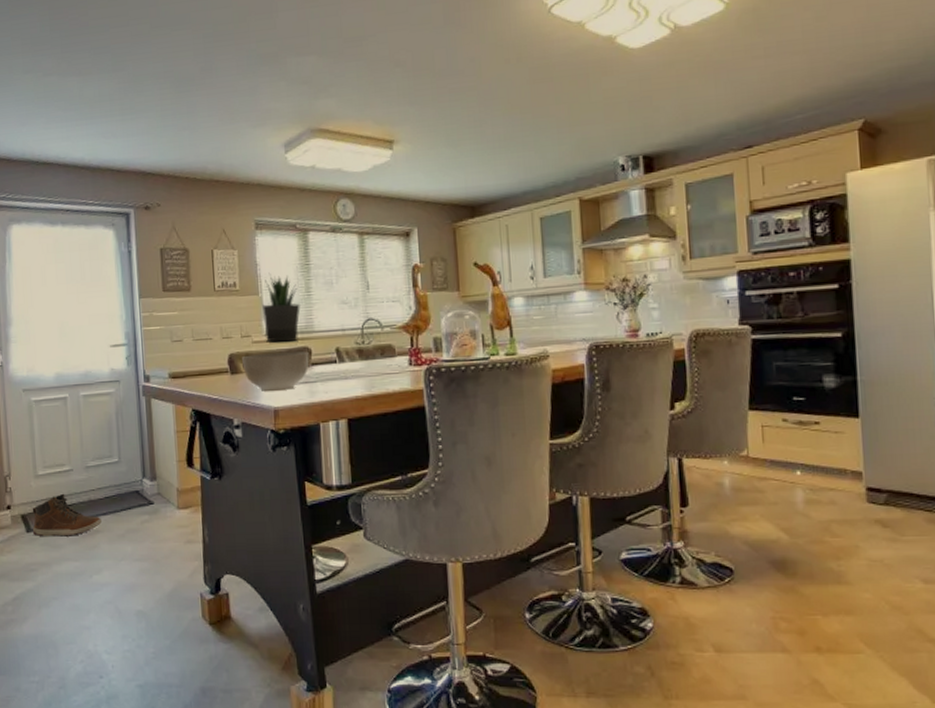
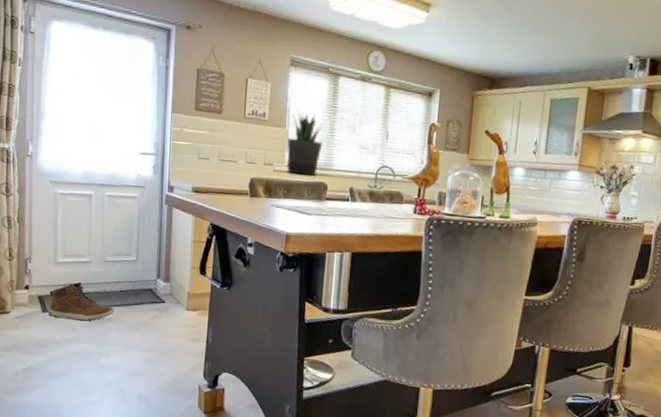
bowl: present [241,351,309,391] -> none [261,182,325,219]

